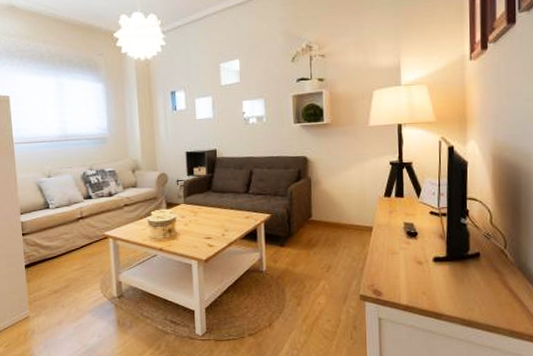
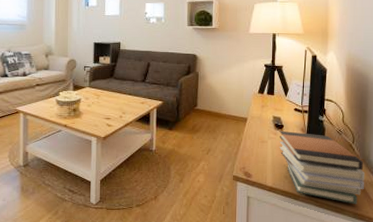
book stack: none [413,239,522,321] -> present [279,131,365,205]

